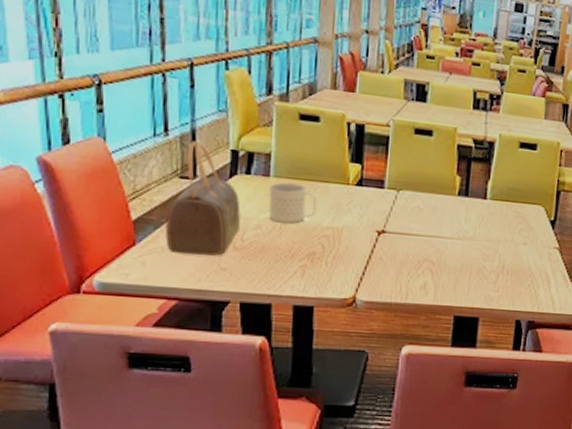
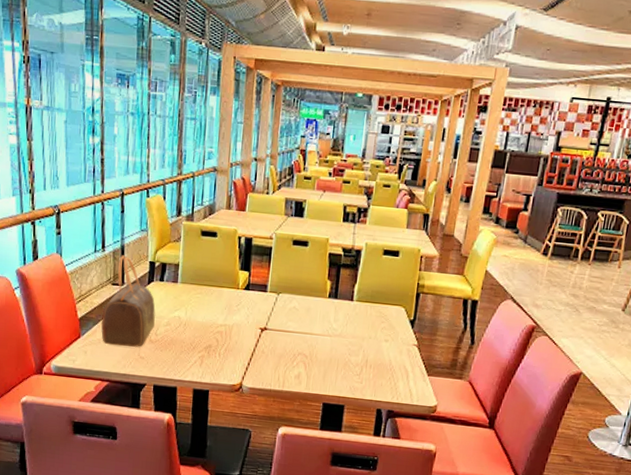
mug: present [268,182,318,224] -> none [176,287,214,322]

